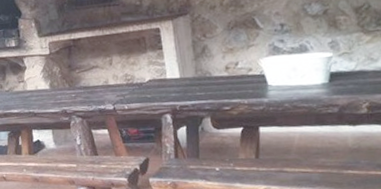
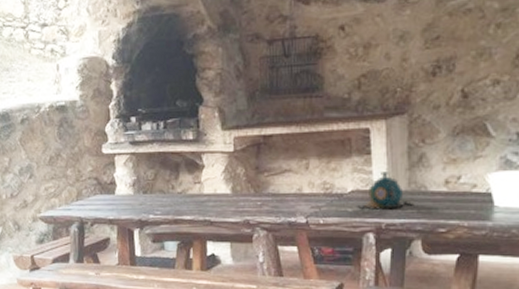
teapot: none [154,62,201,96] -> present [357,171,413,211]

